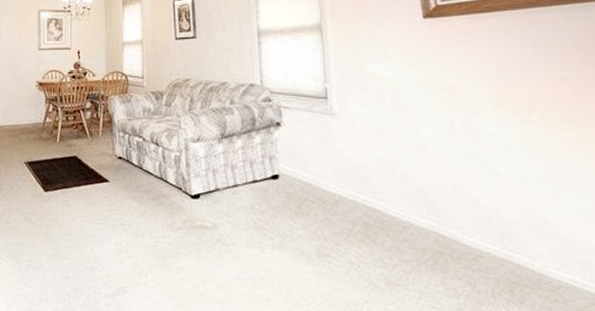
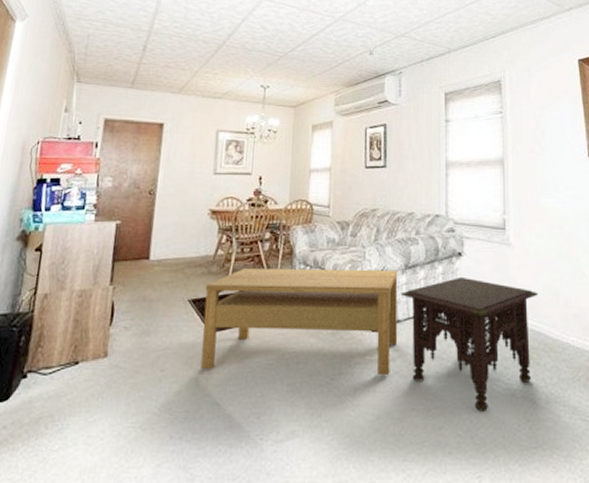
coffee table: none [38,135,218,243] -> present [200,268,398,376]
side table: none [218,147,370,287] -> present [400,276,538,412]

